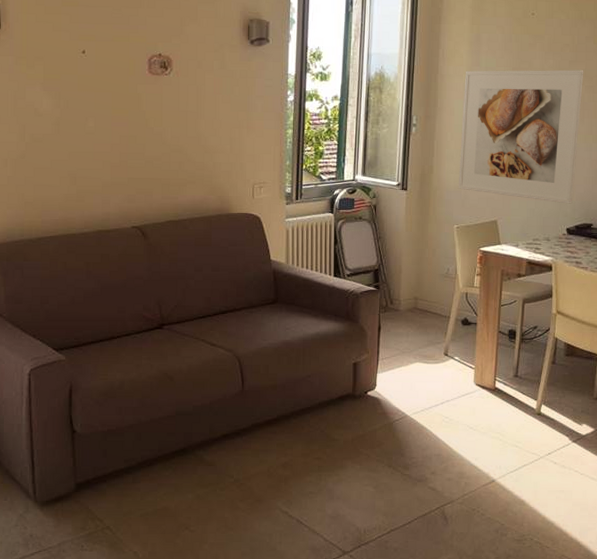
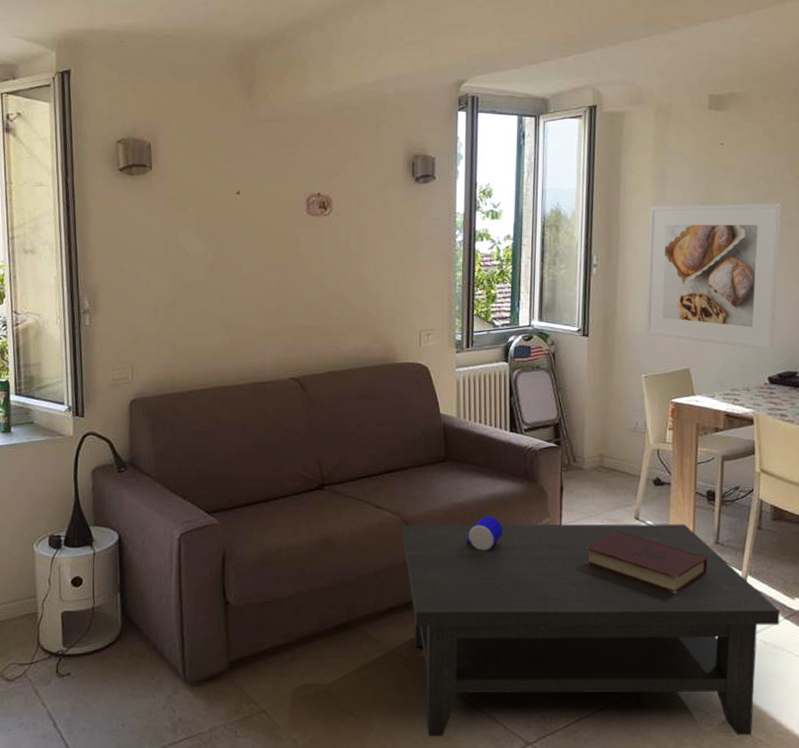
coffee table: none [234,352,569,548] -> present [402,516,780,737]

